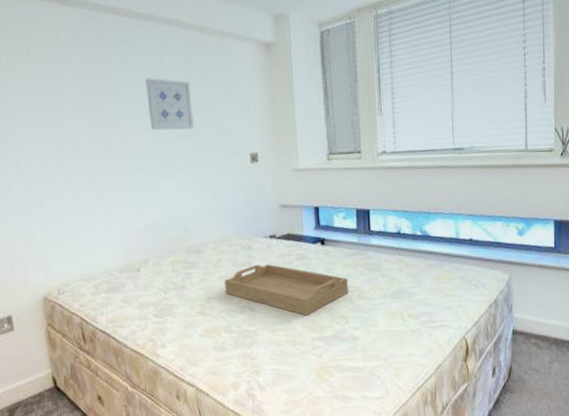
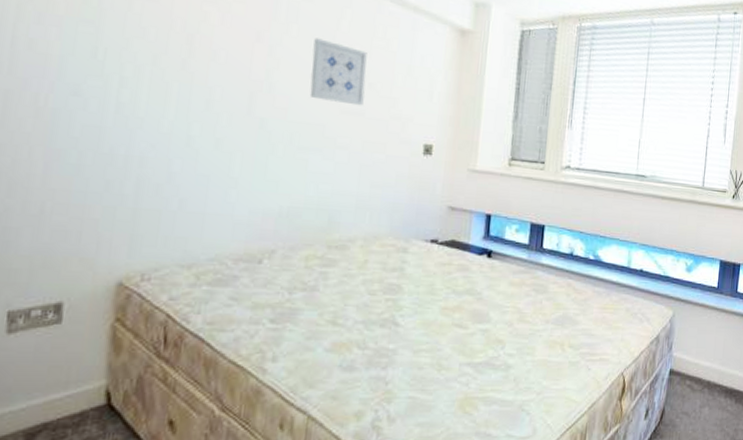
serving tray: present [225,264,348,316] -> none [366,270,510,336]

